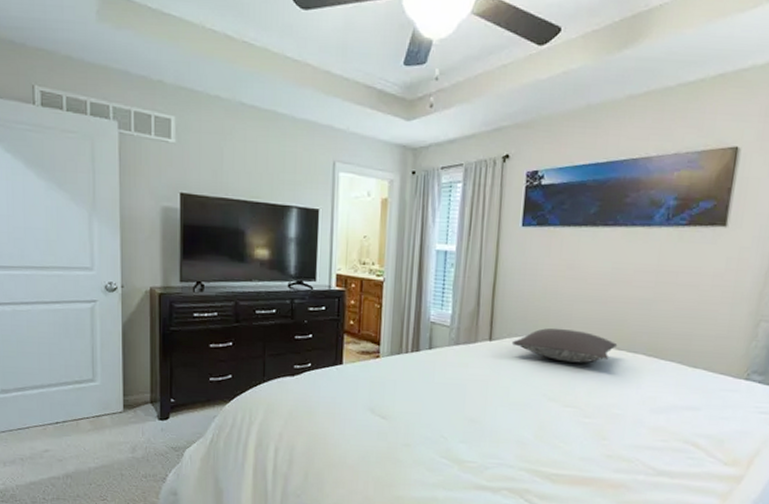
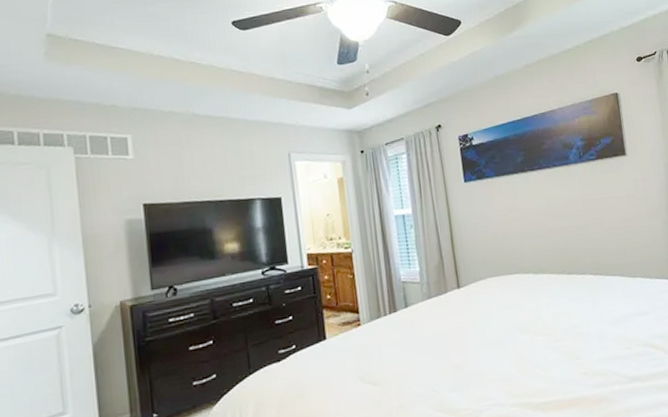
pillow: present [511,328,618,363] -> none [477,264,568,295]

